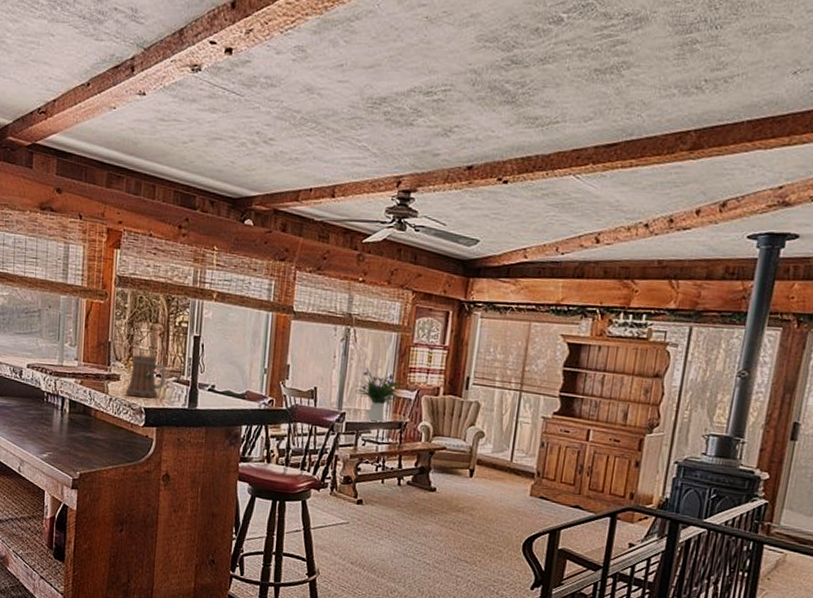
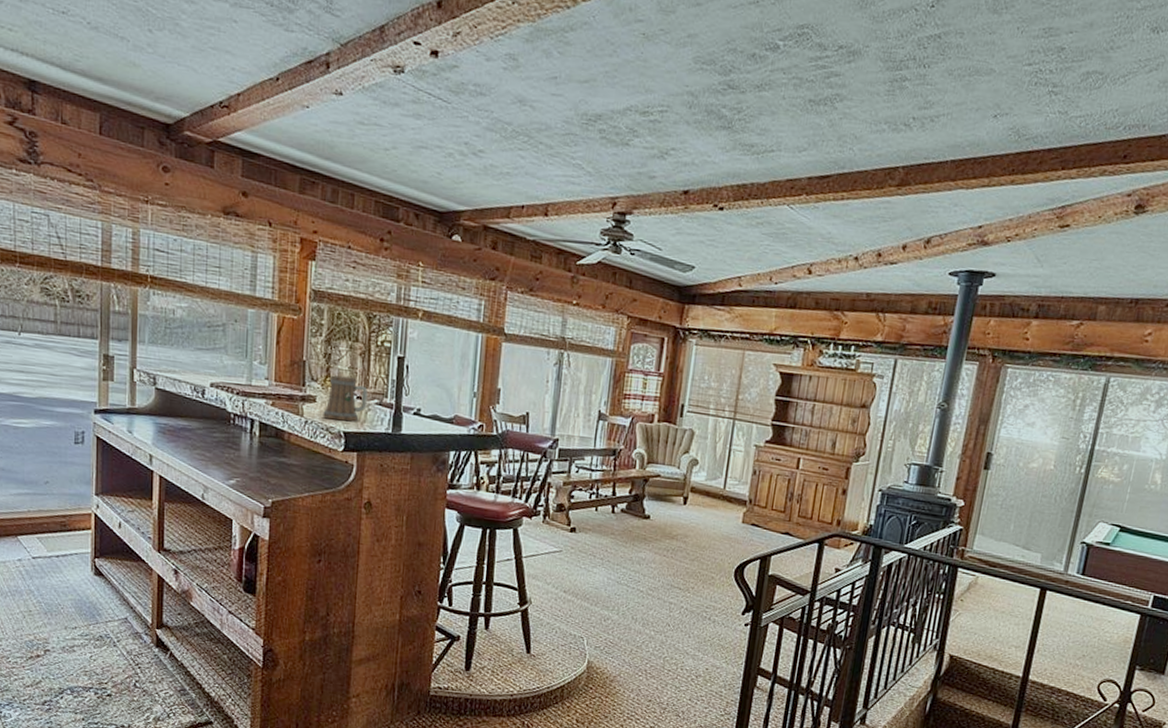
flower arrangement: present [356,367,404,422] -> none [569,393,619,449]

